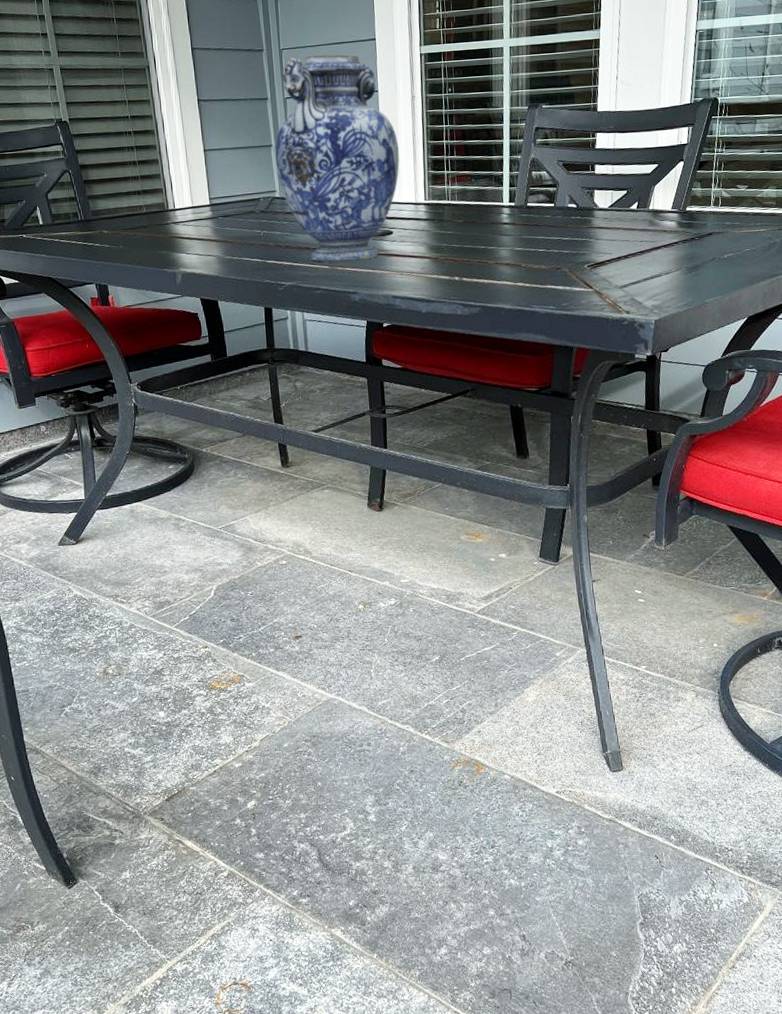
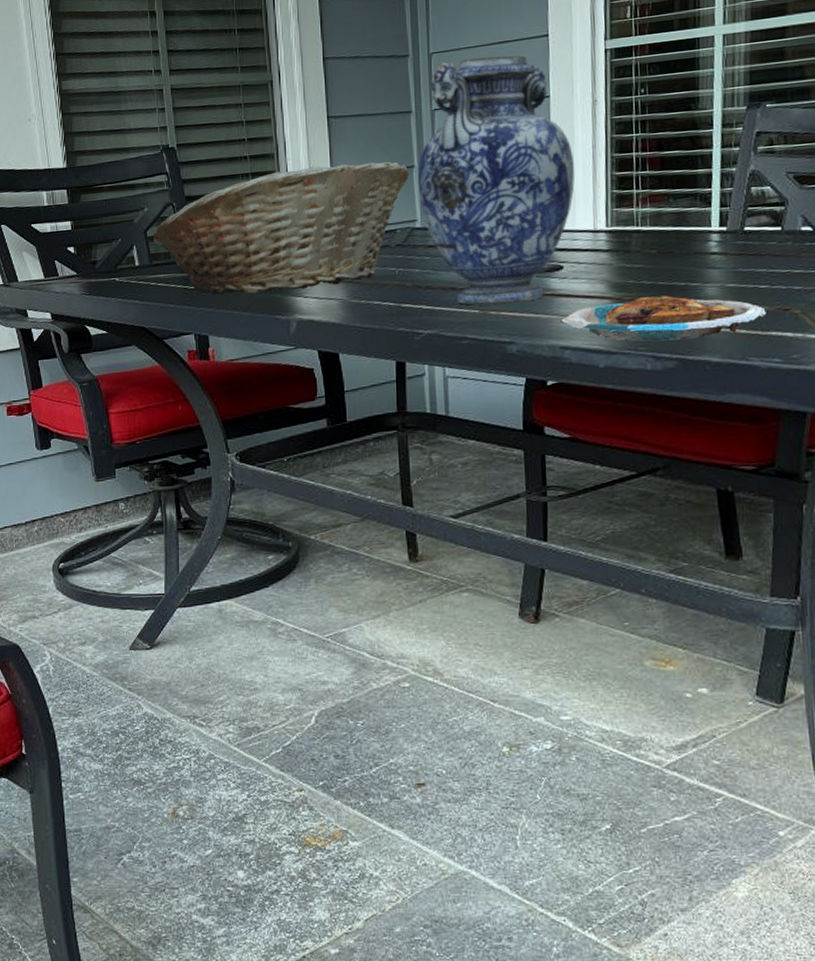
fruit basket: none [54,140,269,251] -> present [153,161,410,296]
plate: none [391,256,544,292] -> present [559,295,766,341]

